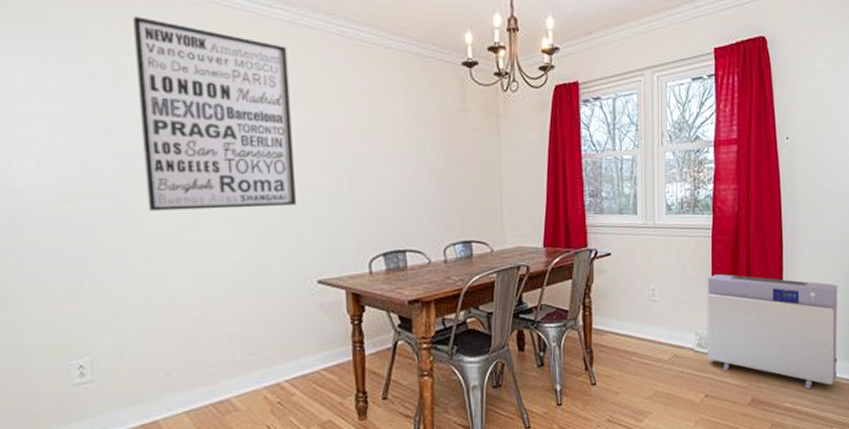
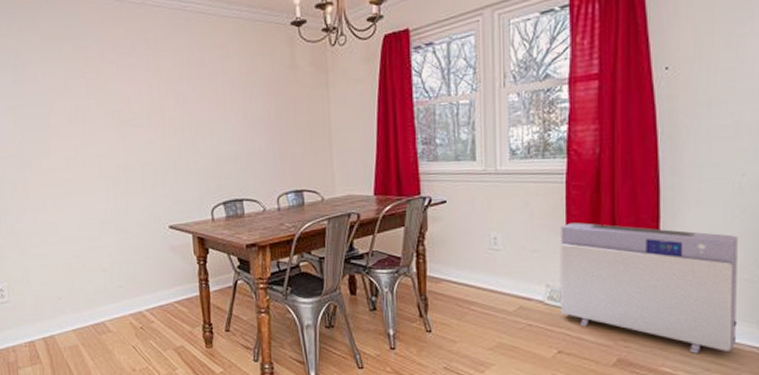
wall art: present [132,16,296,211] -> none [25,14,150,170]

